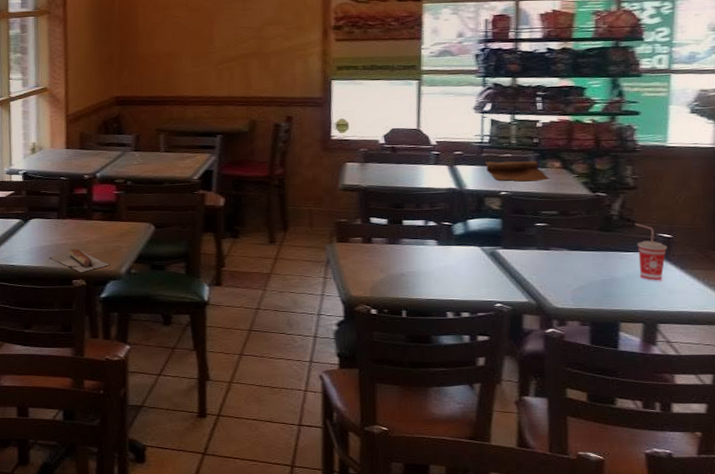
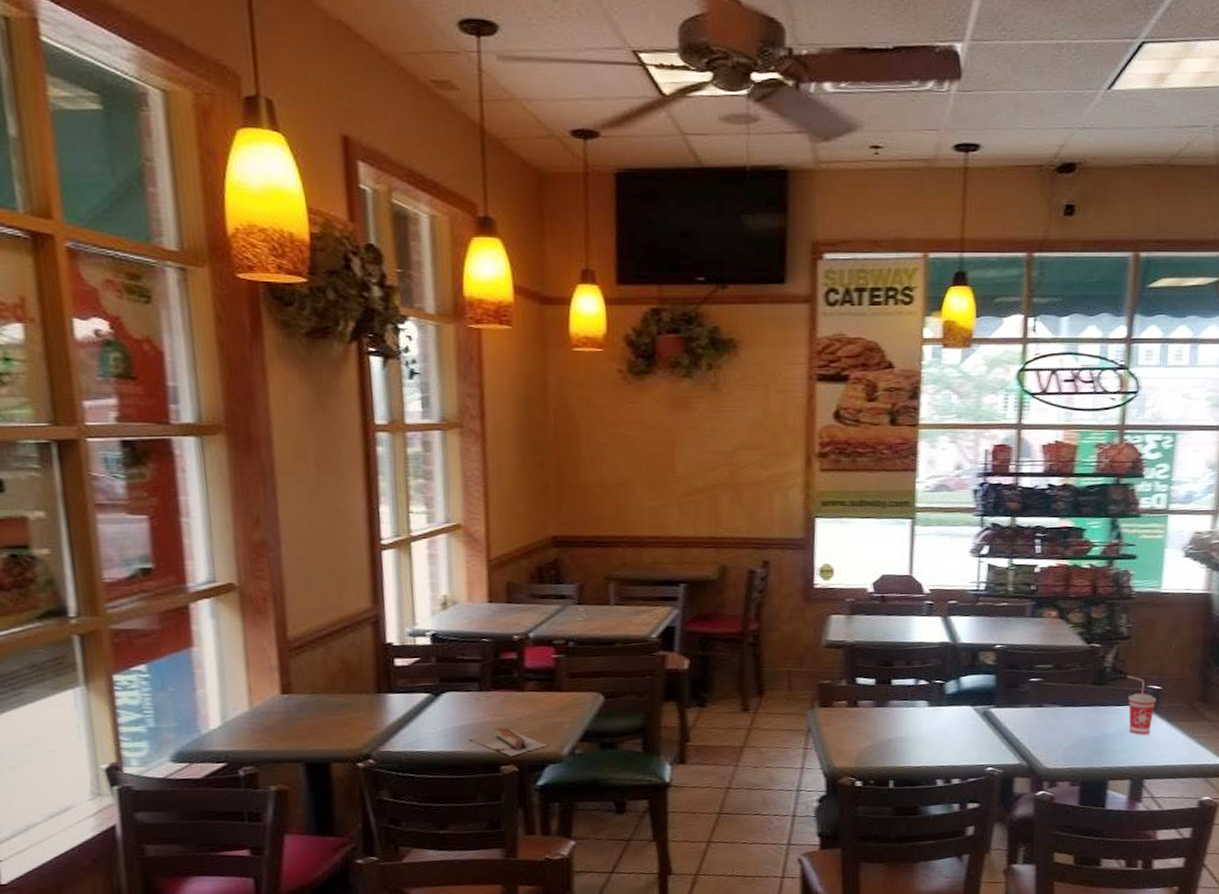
paper bag: present [485,160,549,182] -> none [980,610,1045,634]

